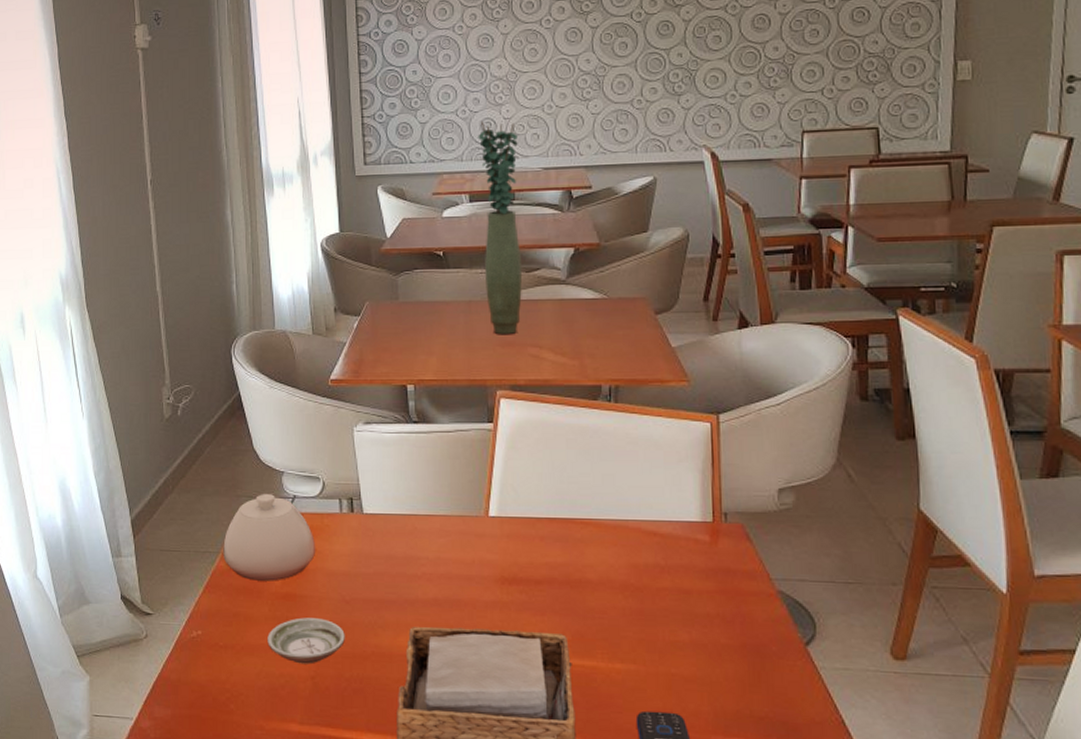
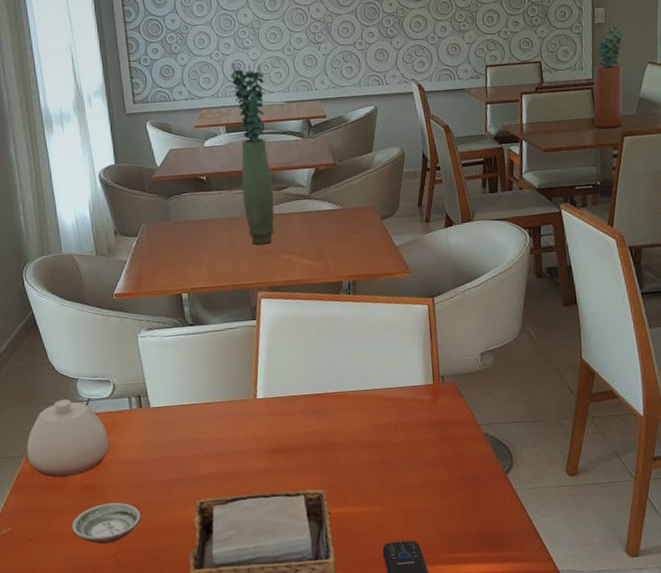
vase: none [950,79,997,216] -> present [593,22,623,129]

